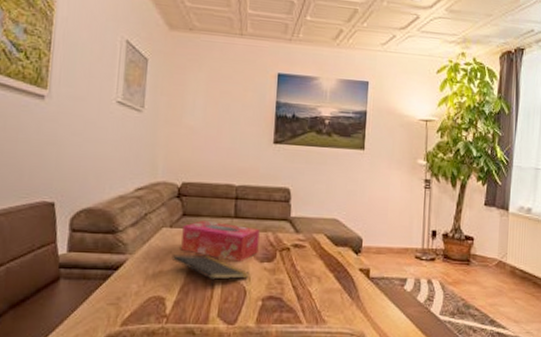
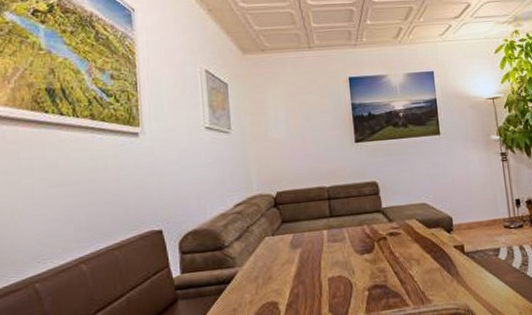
notepad: present [171,253,250,290] -> none [278,256,353,288]
tissue box: present [181,219,260,262] -> none [284,223,357,258]

